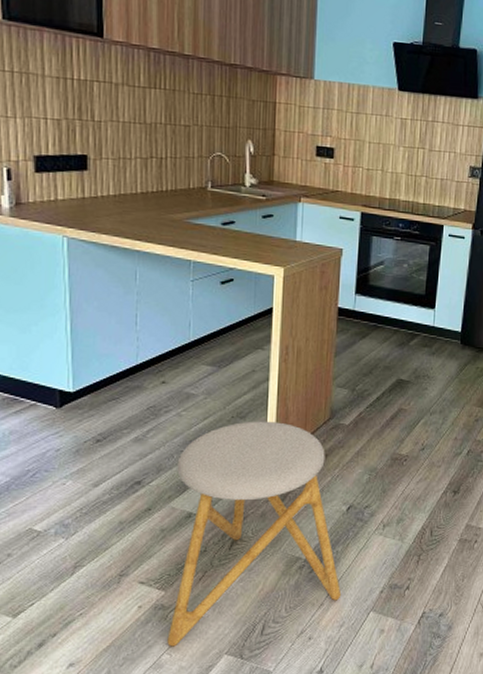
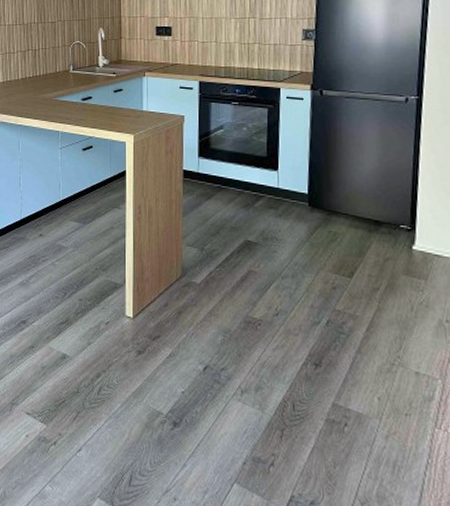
stool: present [167,421,342,647] -> none [49,273,204,480]

